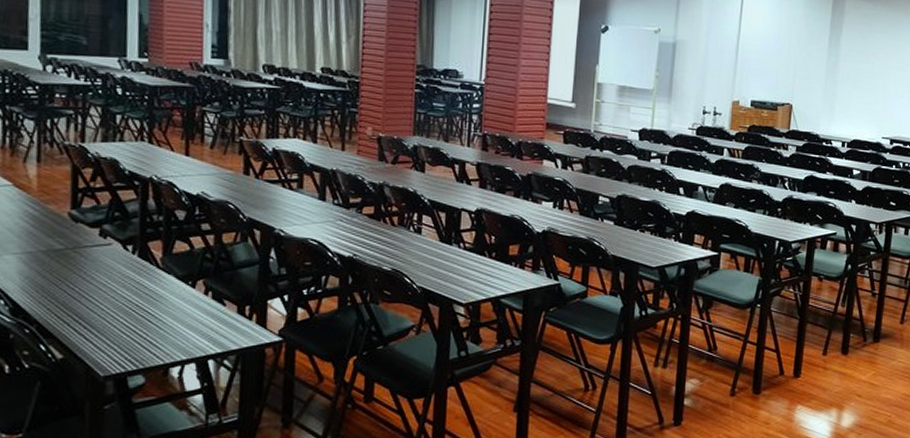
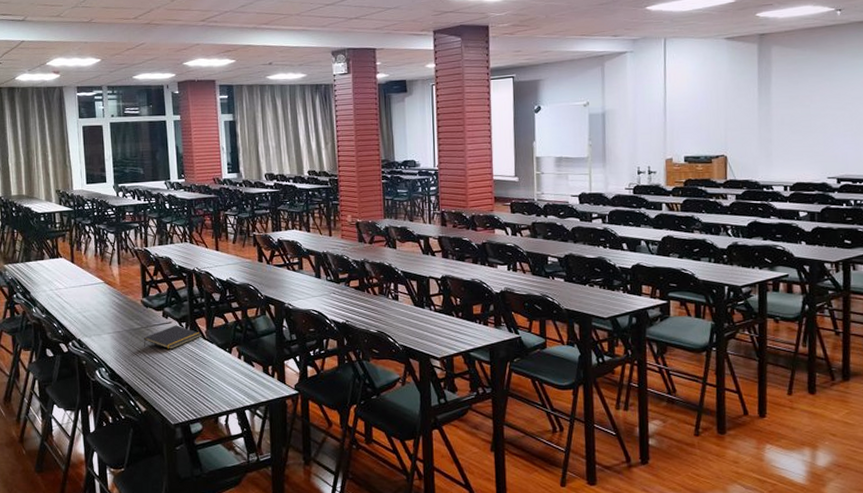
notepad: none [68,248,155,279] -> present [144,325,201,350]

